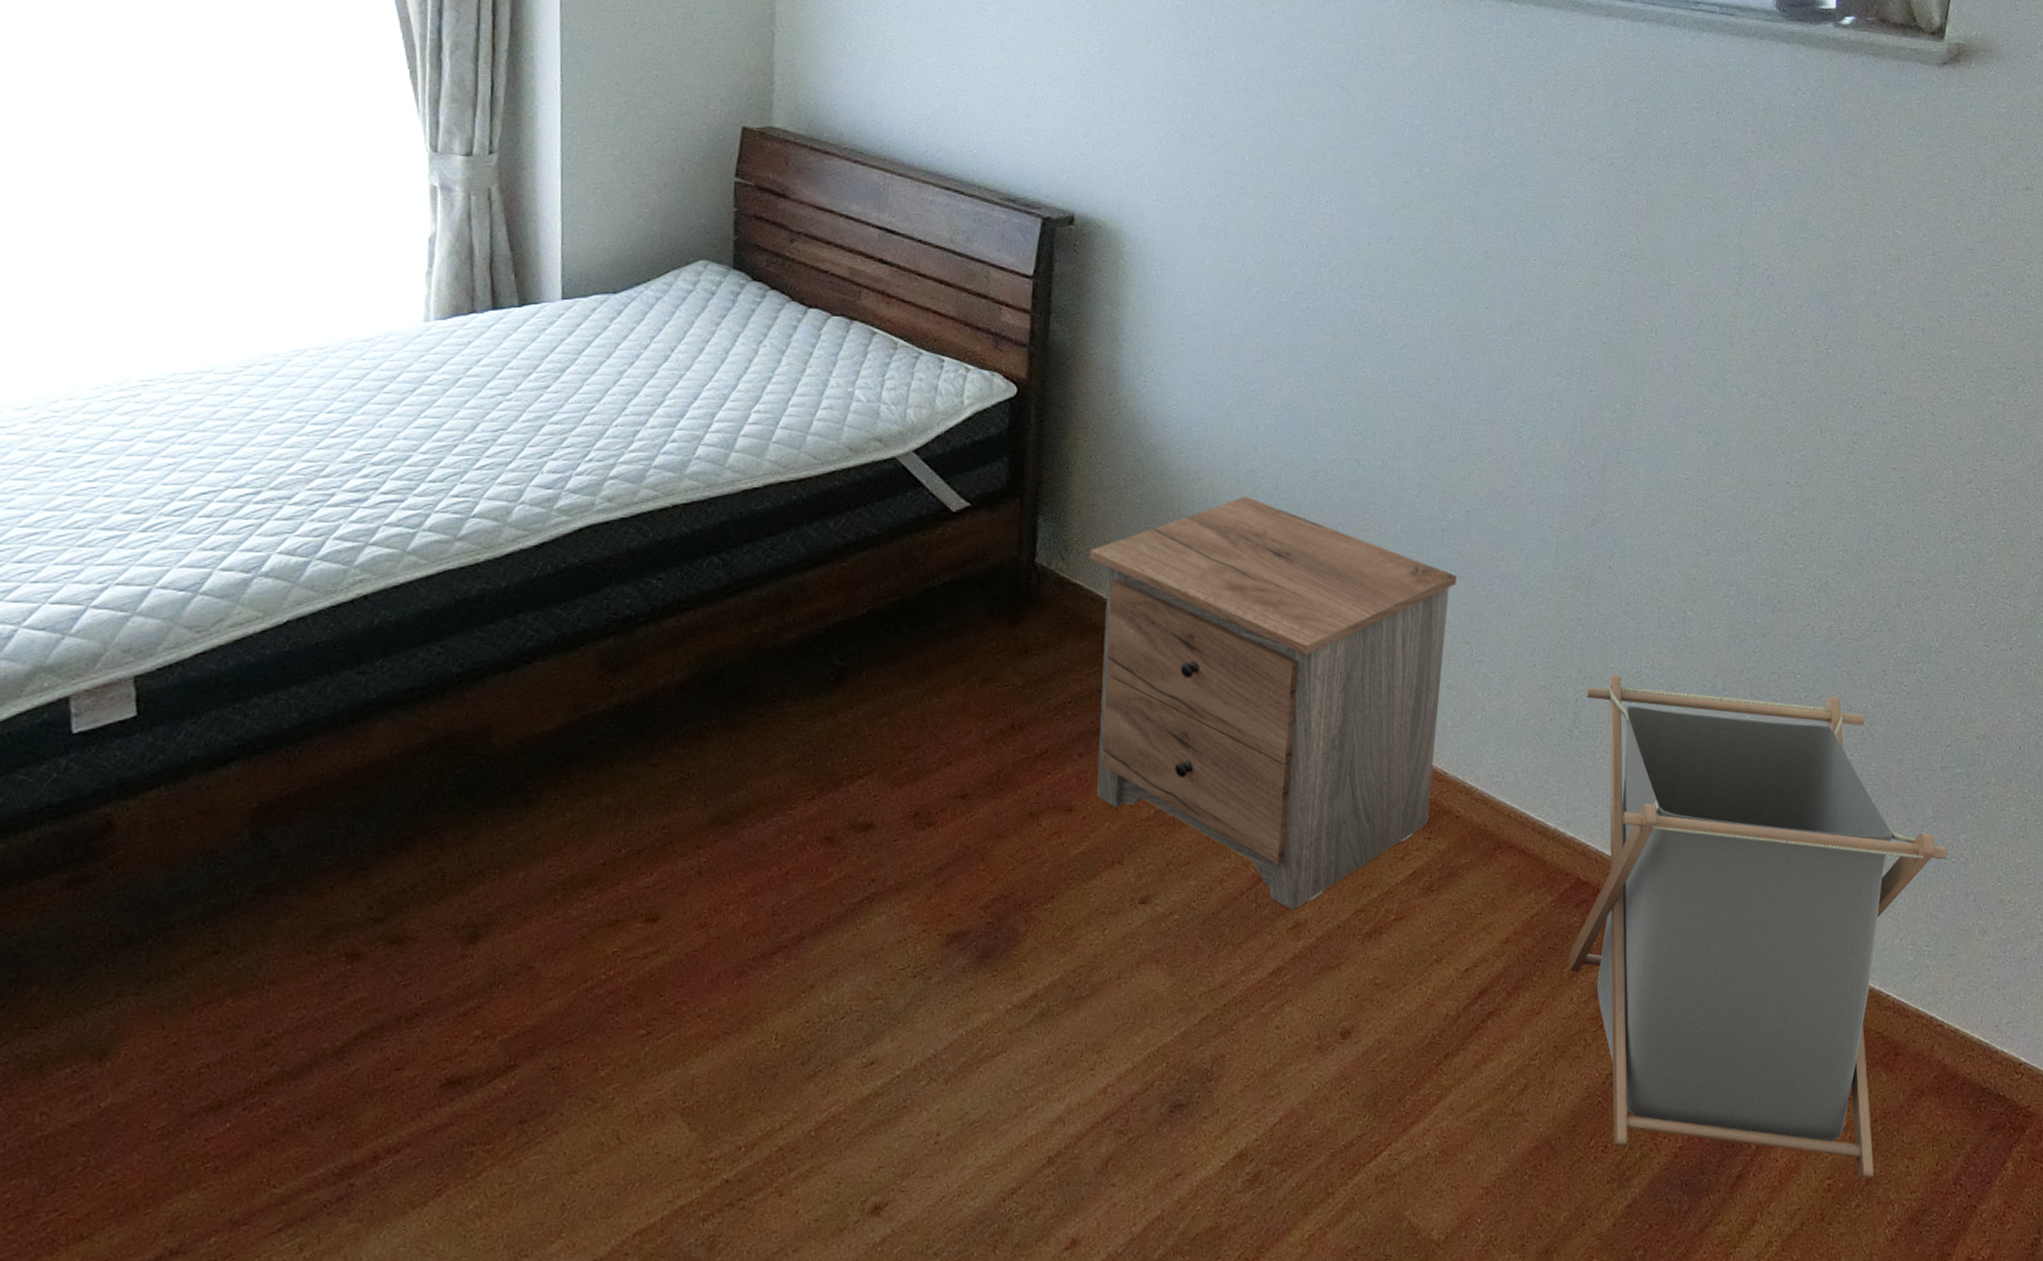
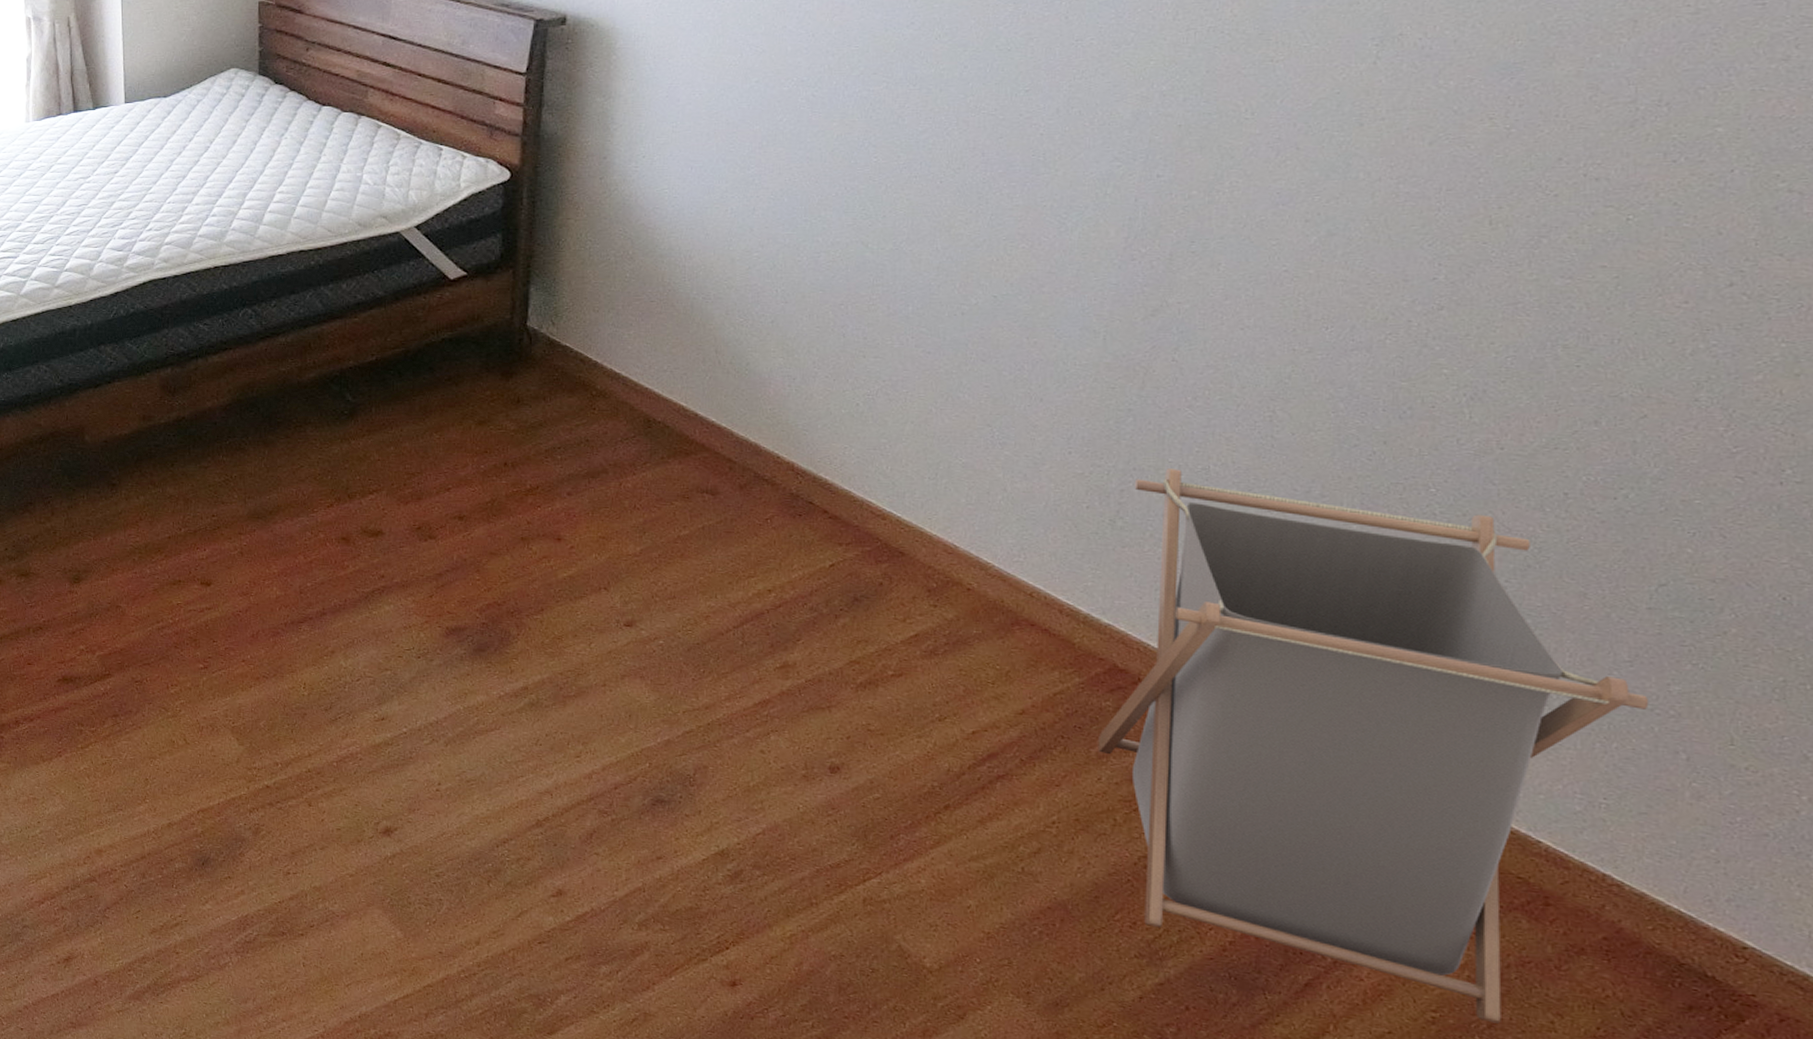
nightstand: present [1089,496,1457,911] -> none [579,274,978,652]

